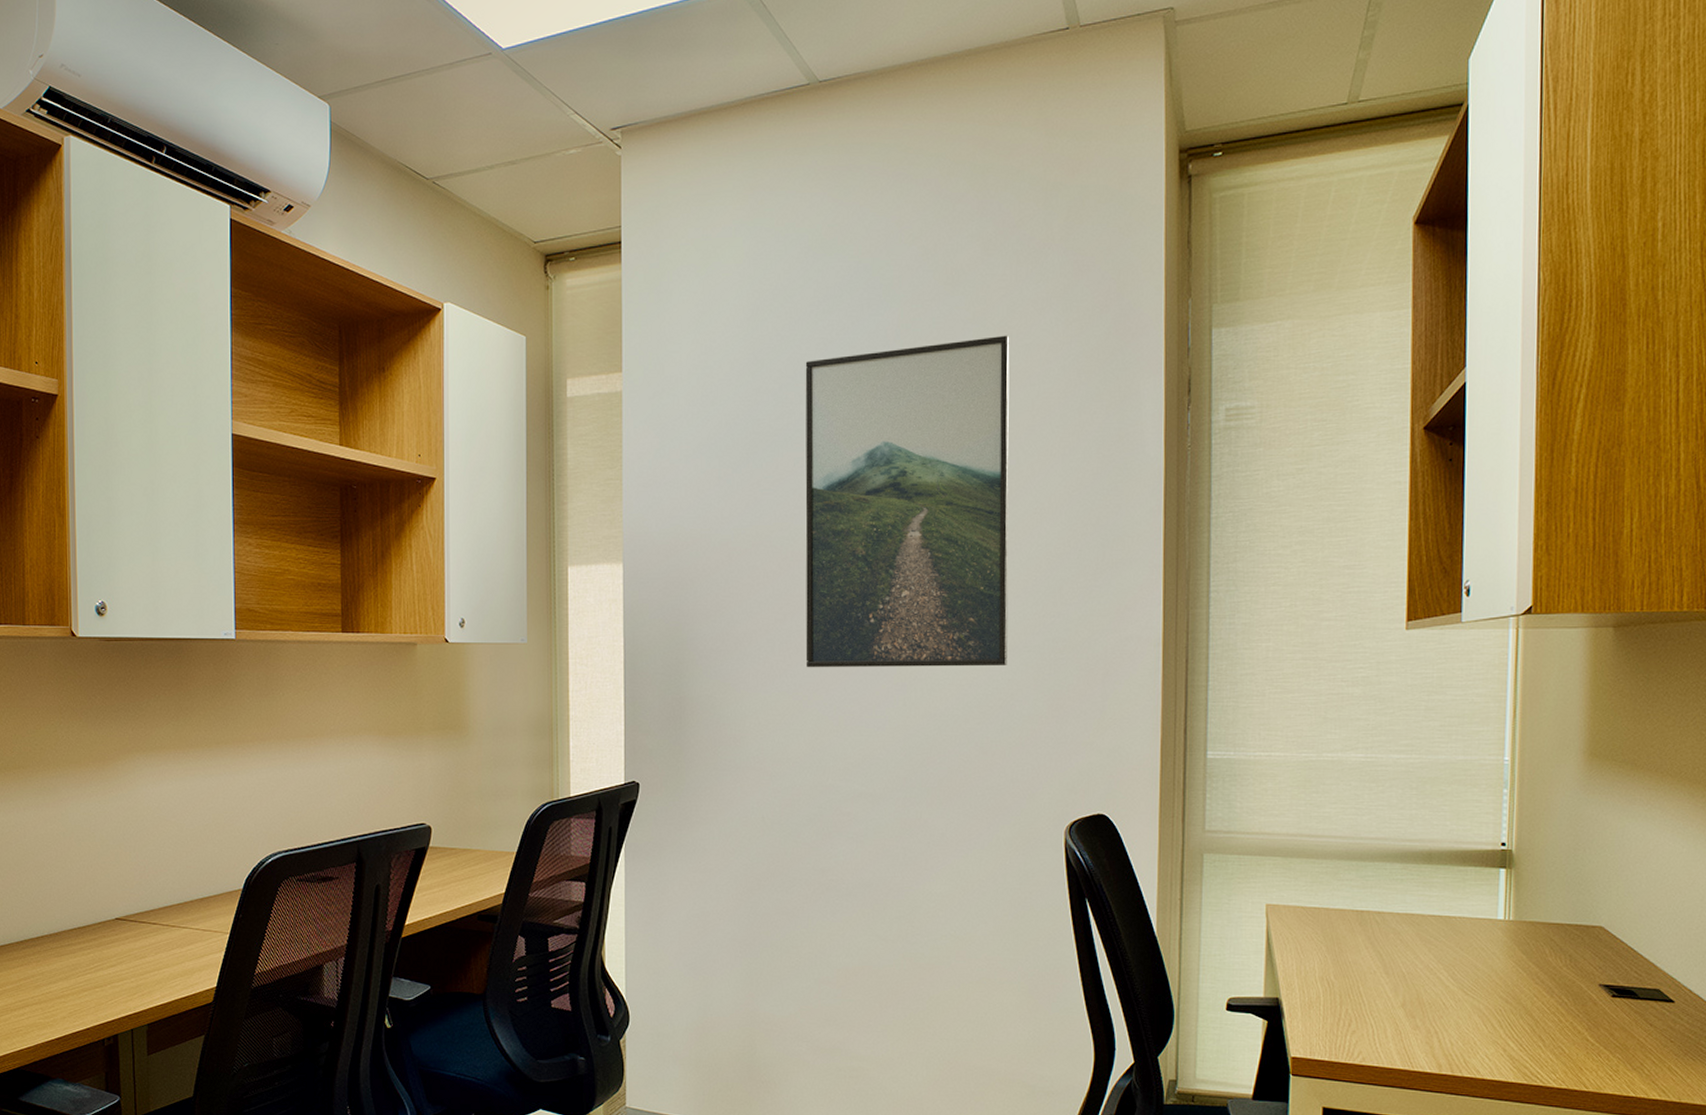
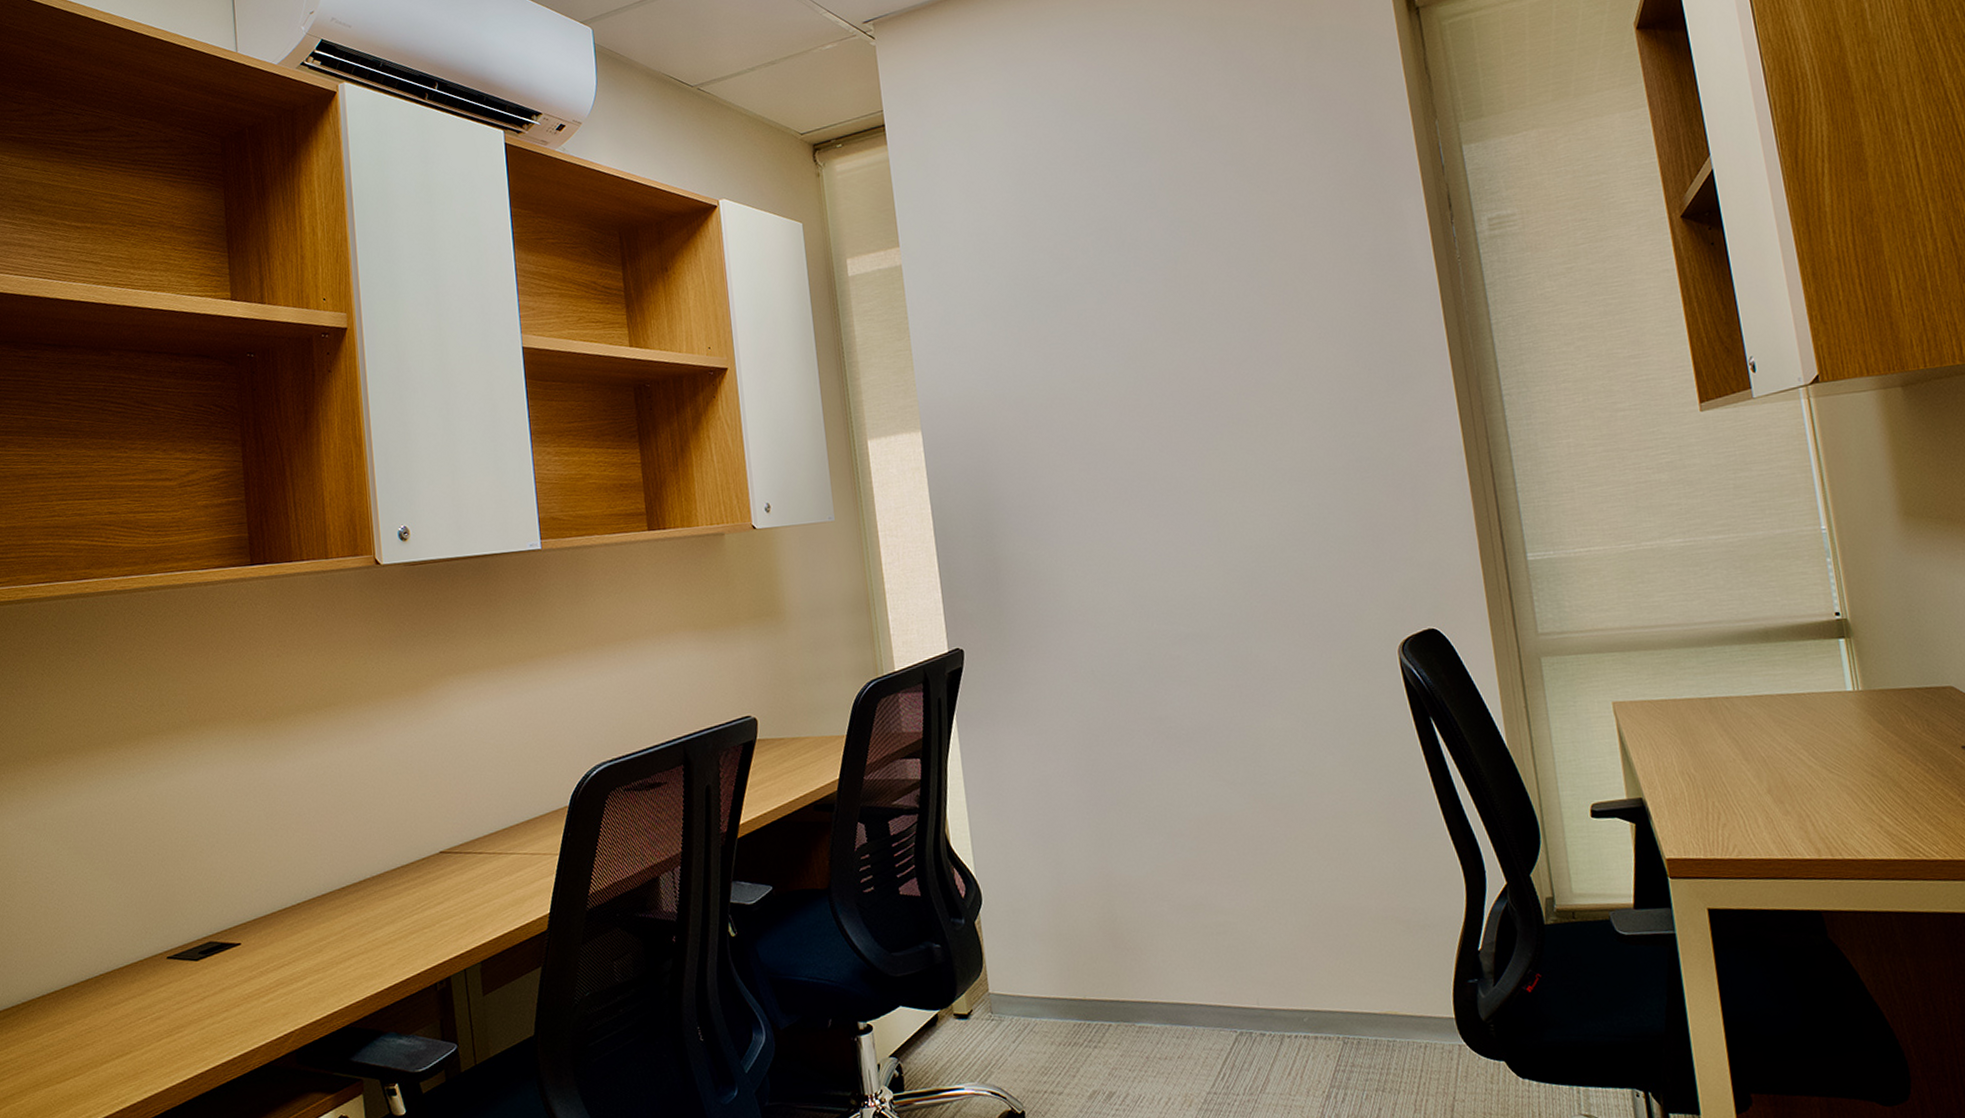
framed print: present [805,335,1010,668] -> none [1076,172,1315,515]

